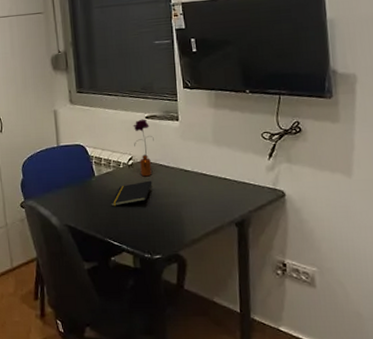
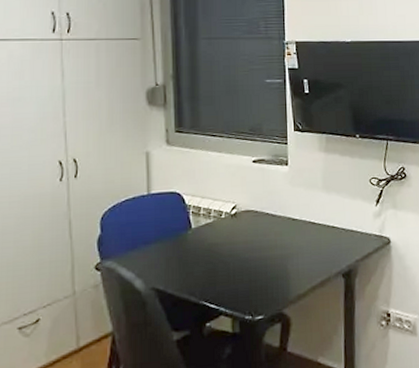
notepad: present [111,180,153,207] -> none [209,231,257,263]
flower: present [133,119,154,177] -> none [238,163,261,228]

